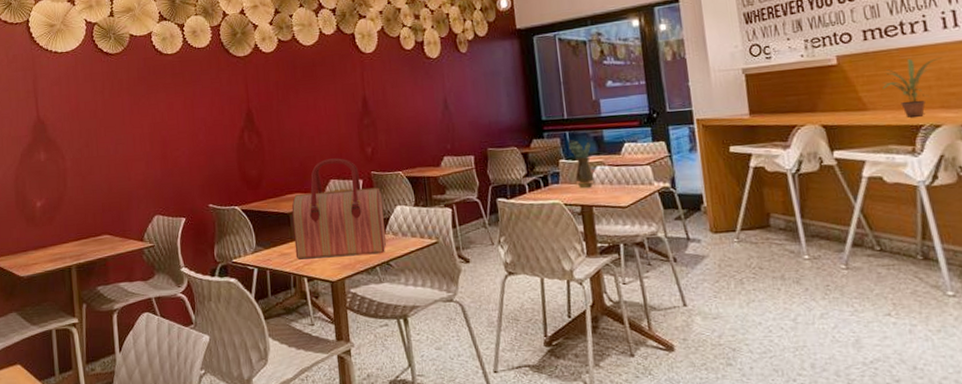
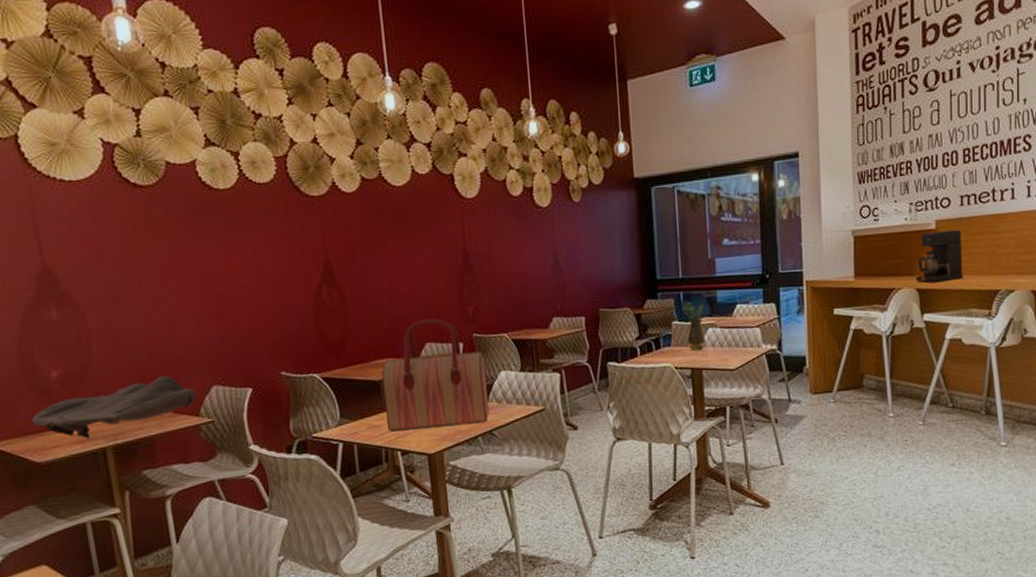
overcoat: none [20,206,142,258] -> present [32,375,197,439]
coffee maker: none [820,64,876,119] -> present [916,229,963,283]
potted plant: present [882,57,942,118] -> none [971,225,1023,283]

